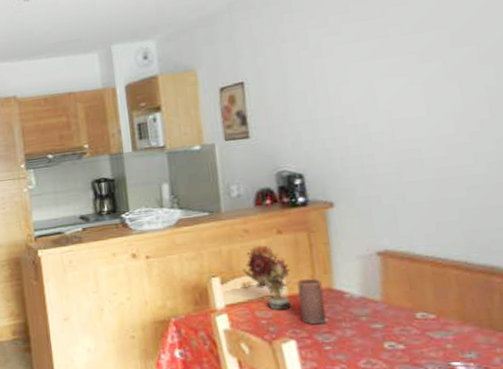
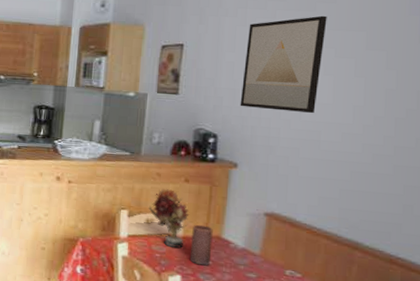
wall art: none [313,20,410,138] -> present [240,15,327,113]

